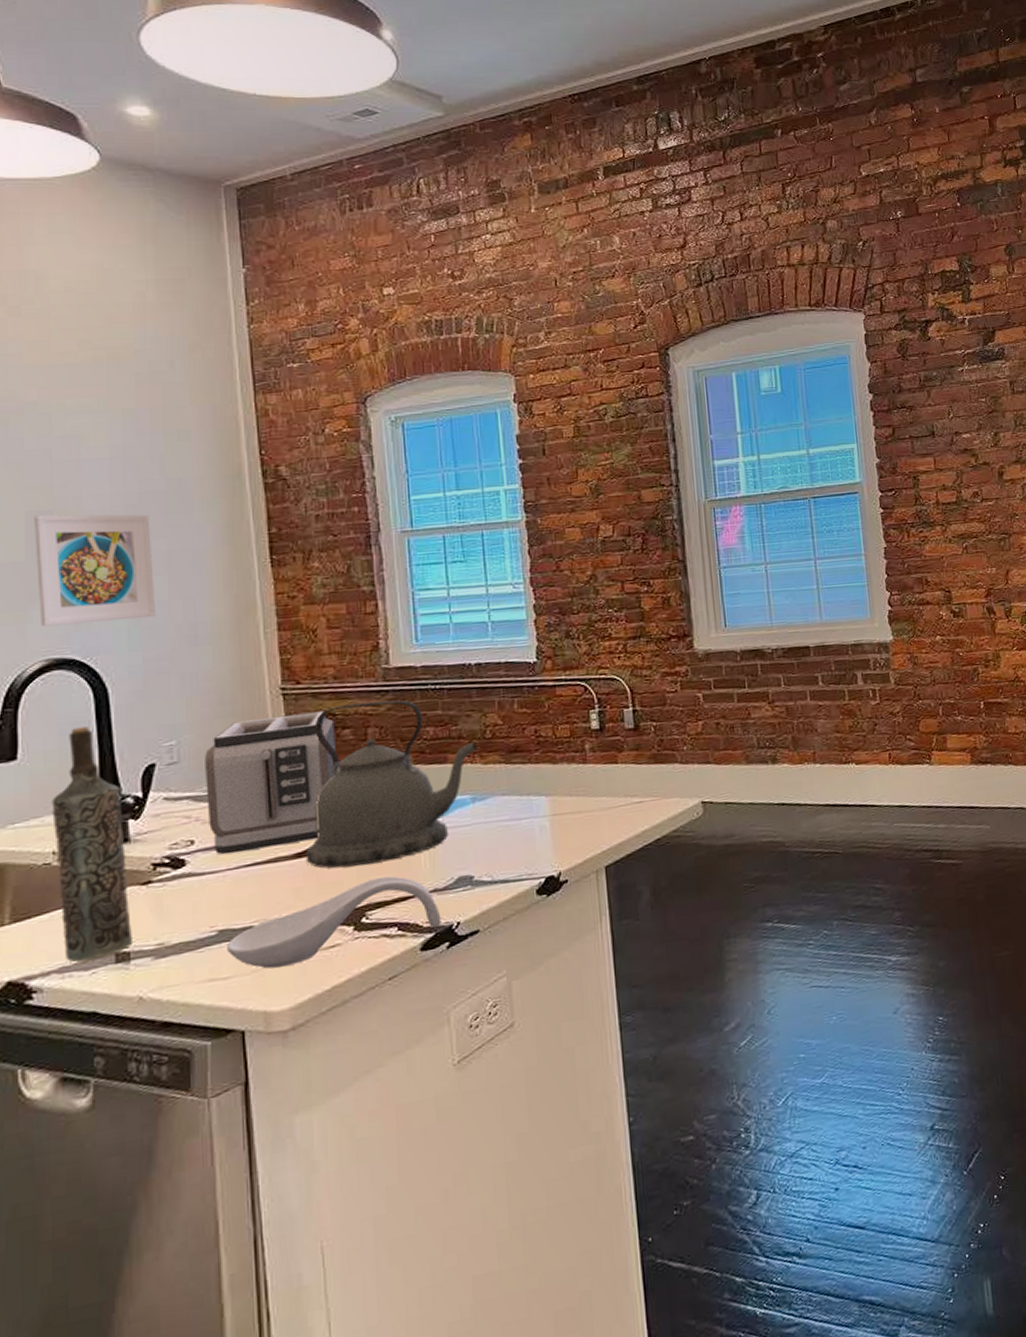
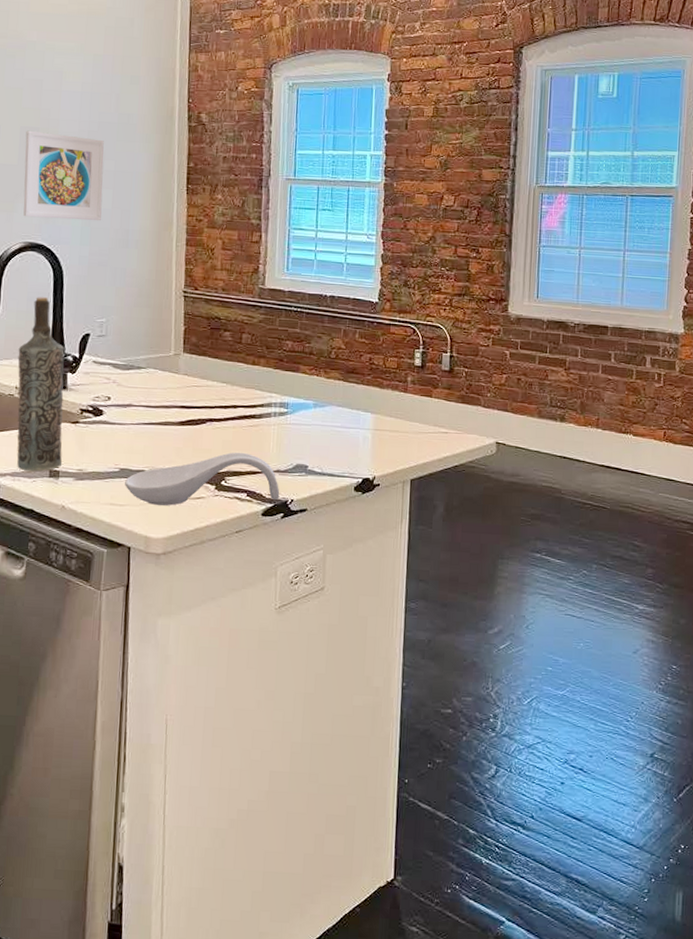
toaster: present [205,711,336,855] -> none [122,312,219,414]
kettle: present [305,700,478,869] -> none [186,312,324,441]

